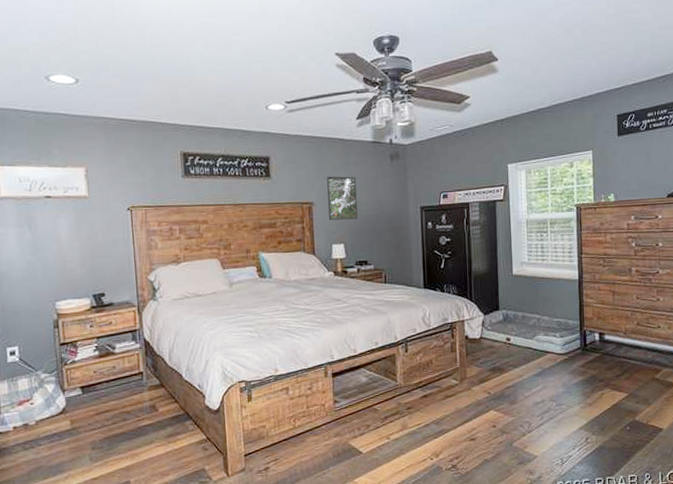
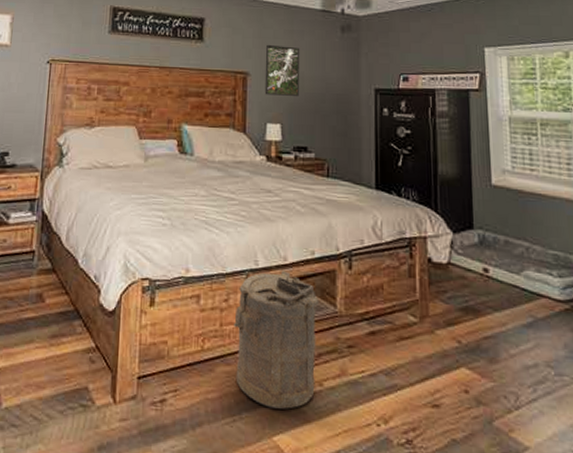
laundry hamper: none [318,360,384,460] -> present [234,270,319,409]

